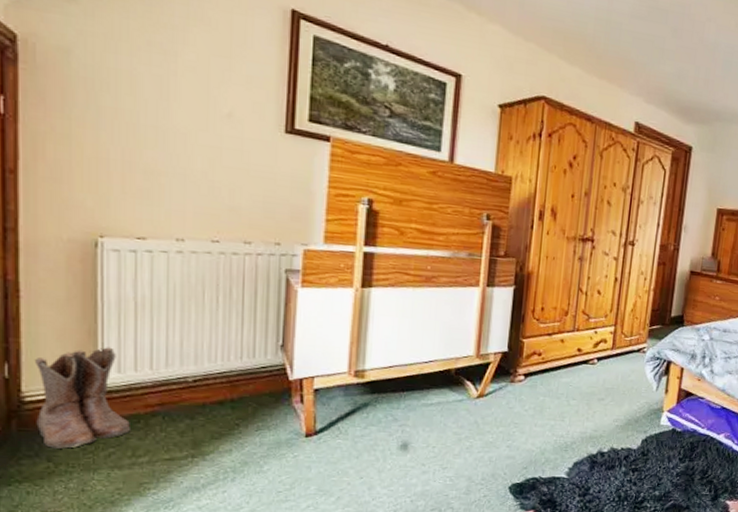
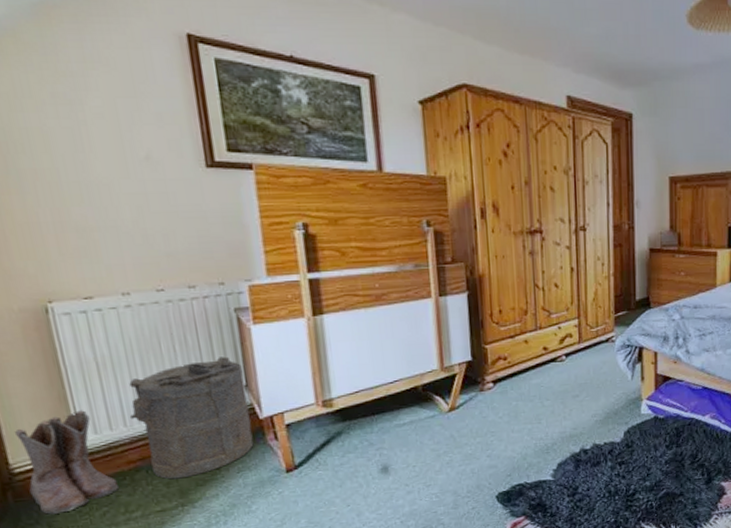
laundry hamper: none [157,314,281,429] -> present [129,356,254,479]

